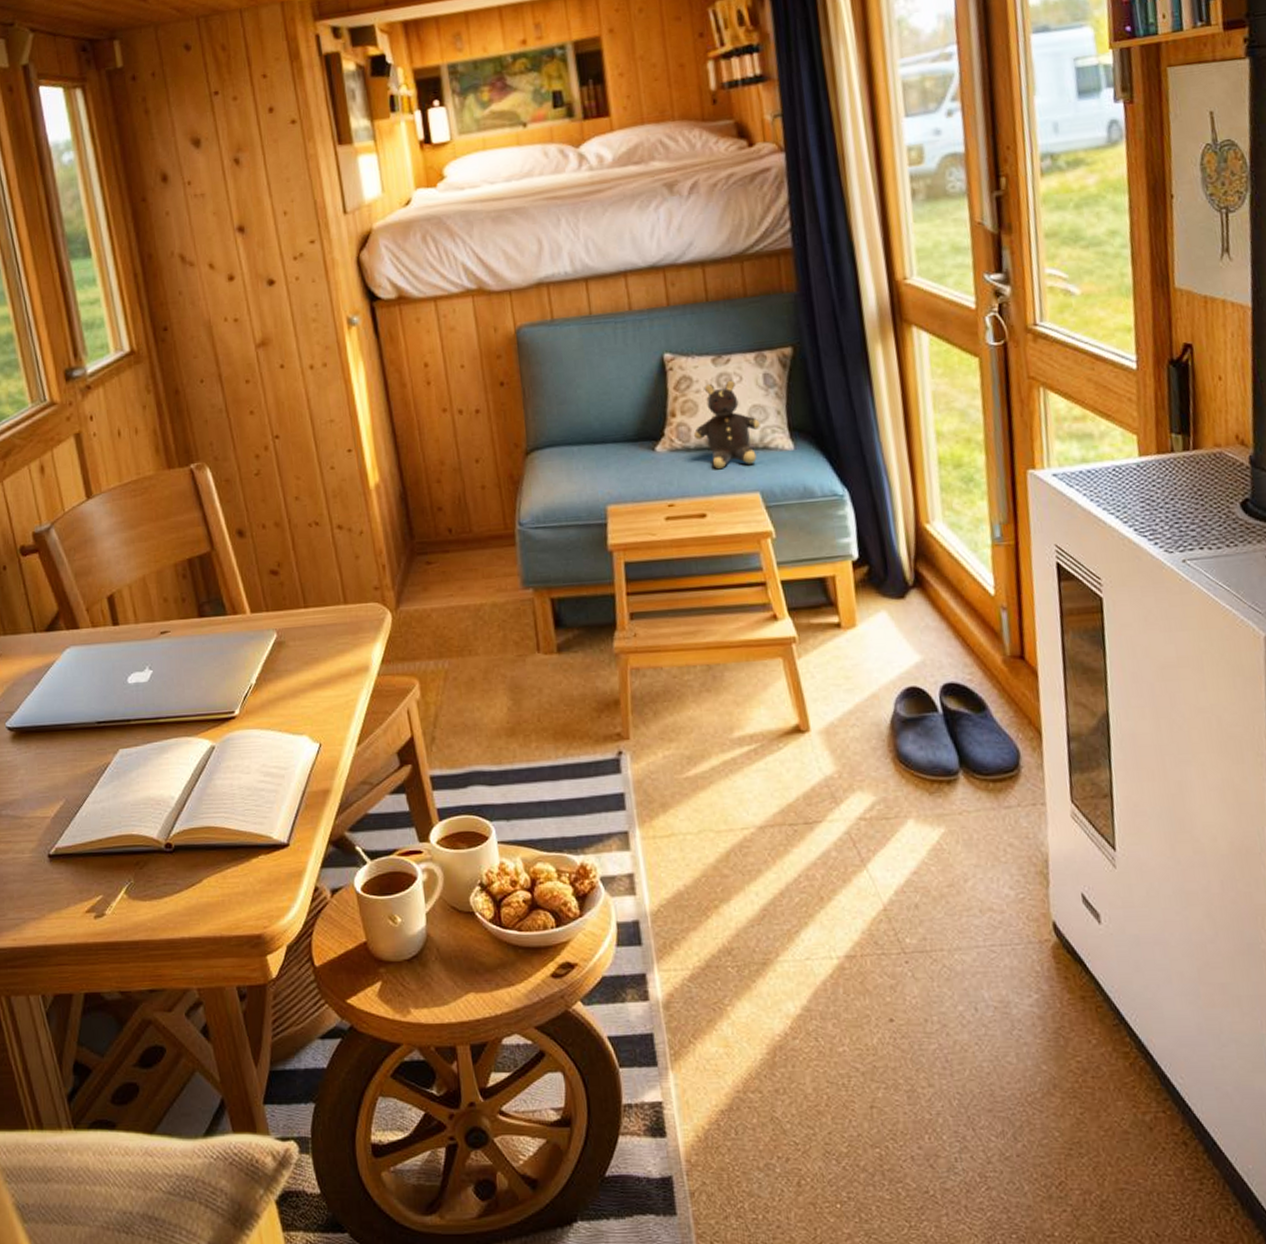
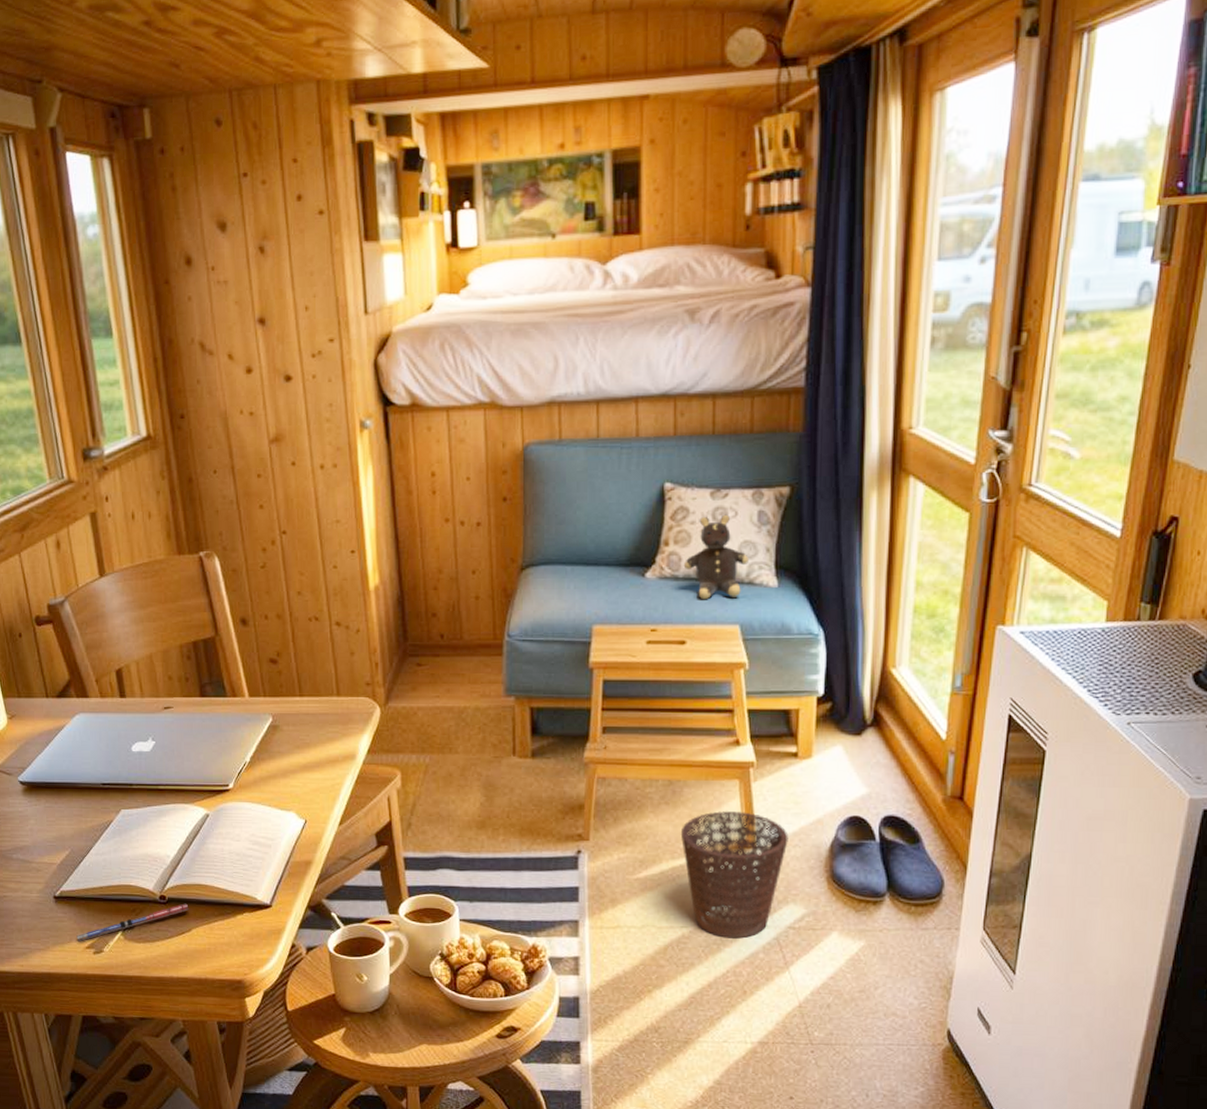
pen: none [75,850,198,905] -> present [76,903,189,941]
basket: none [727,692,845,837] -> present [680,810,788,939]

